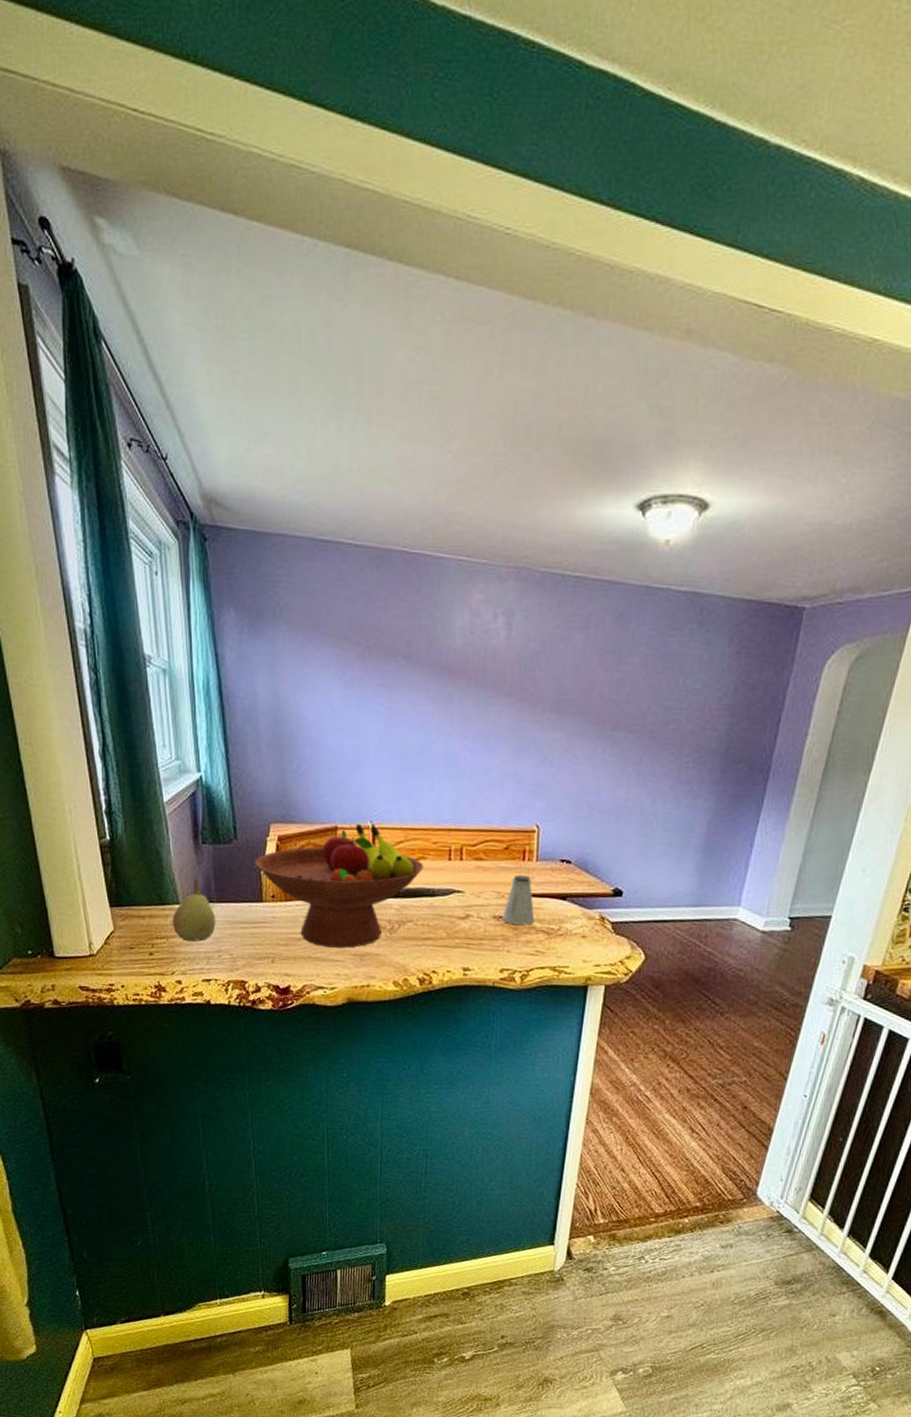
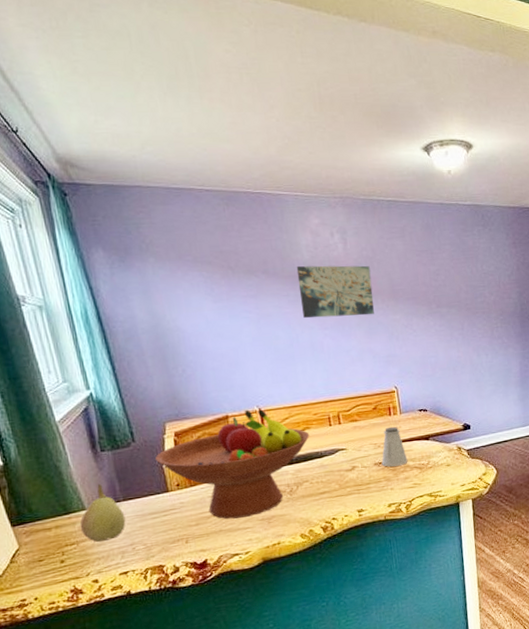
wall art: none [441,653,535,729] -> present [296,265,374,319]

